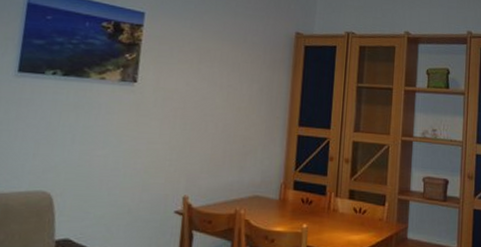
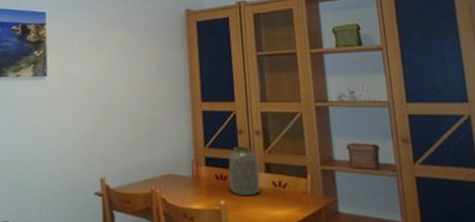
vase: none [314,172,343,221] -> present [228,146,261,196]

